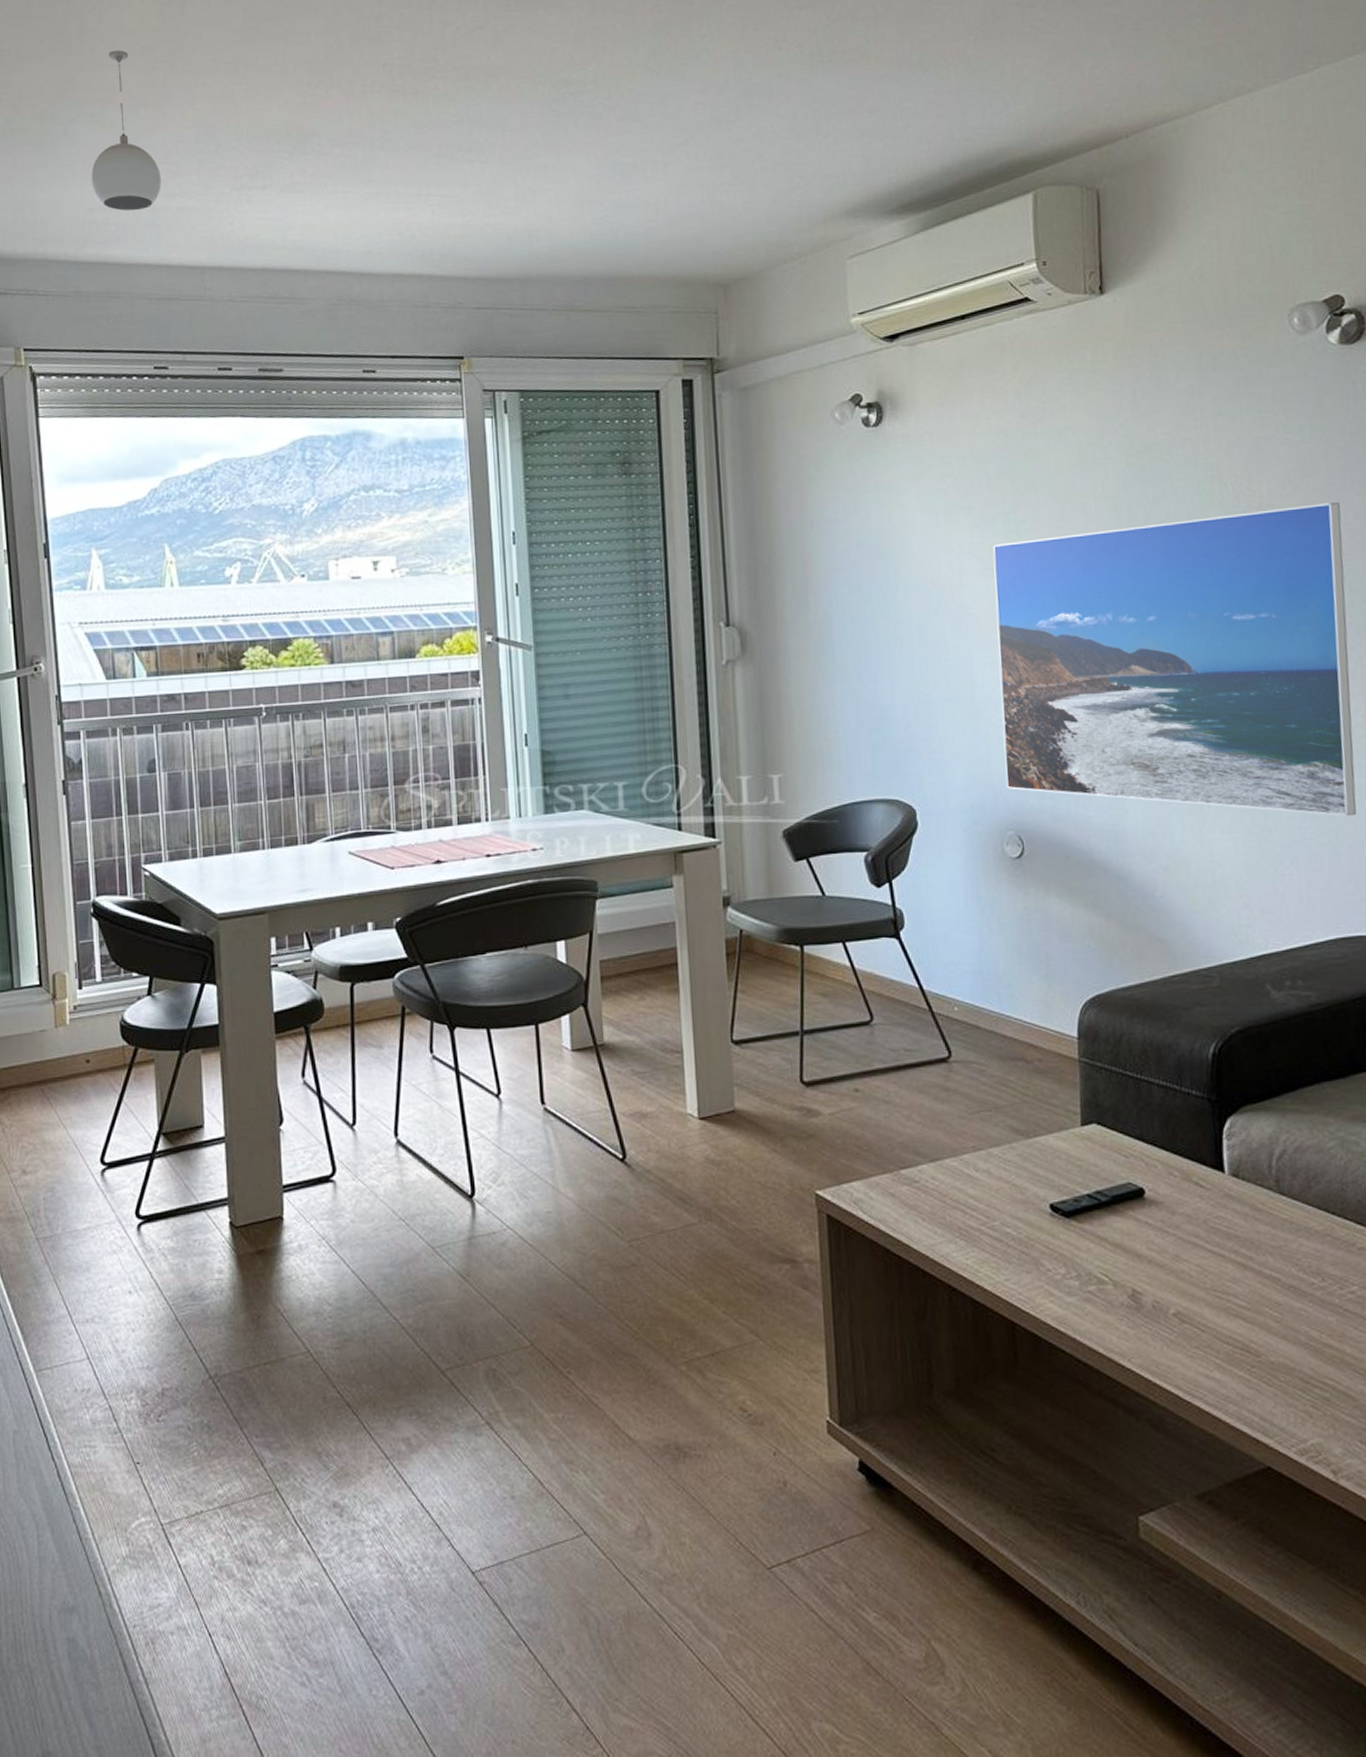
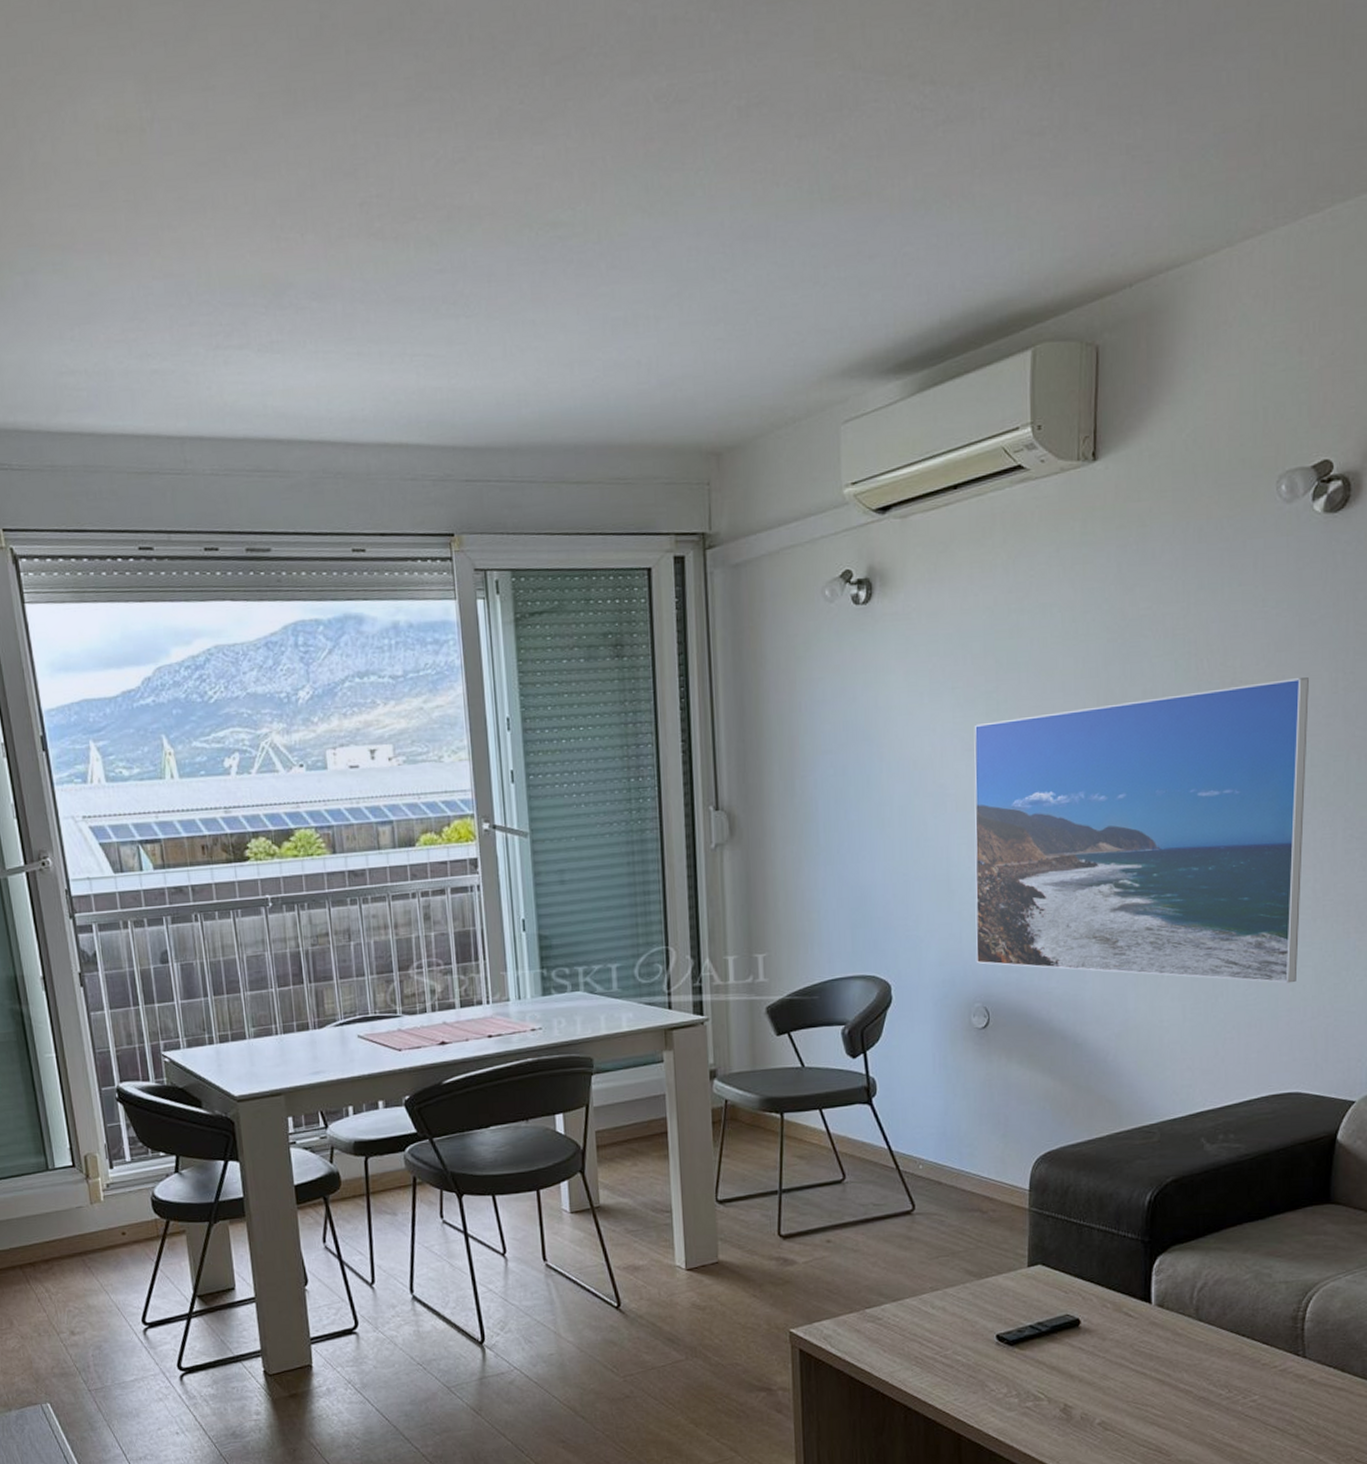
pendant light: present [91,49,161,212] -> none [57,186,133,375]

